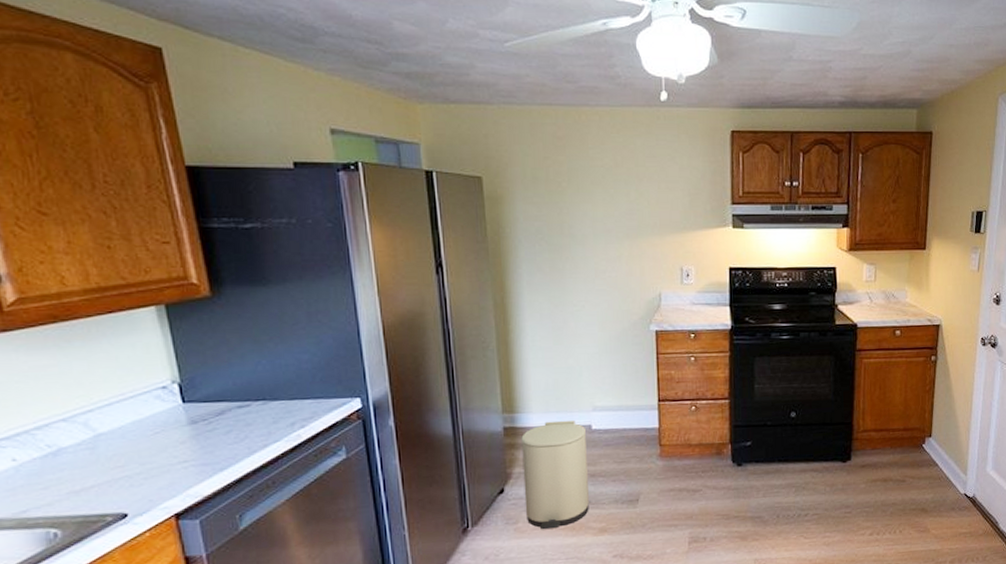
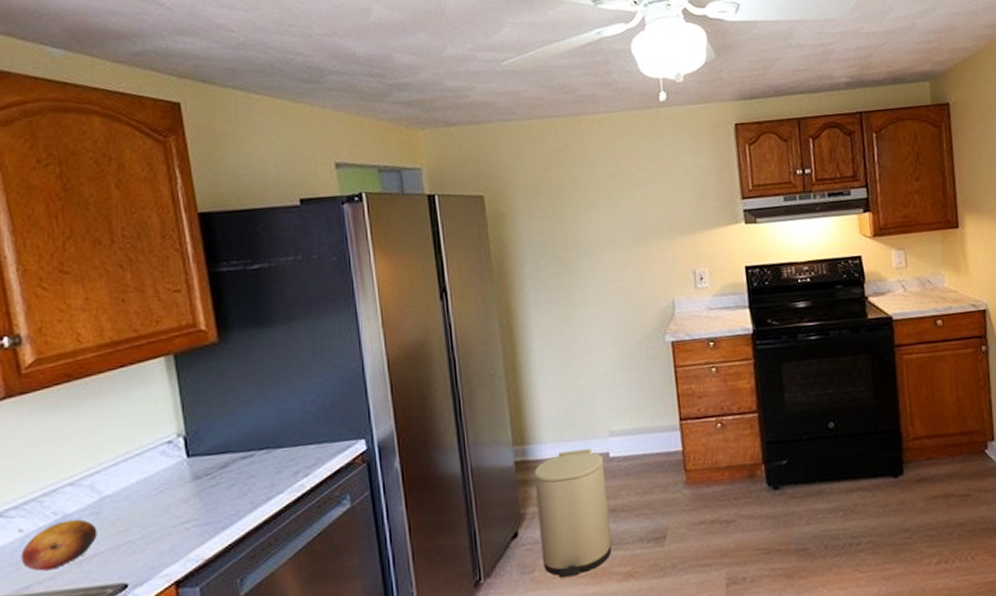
fruit: none [16,452,94,498] -> present [21,519,98,572]

